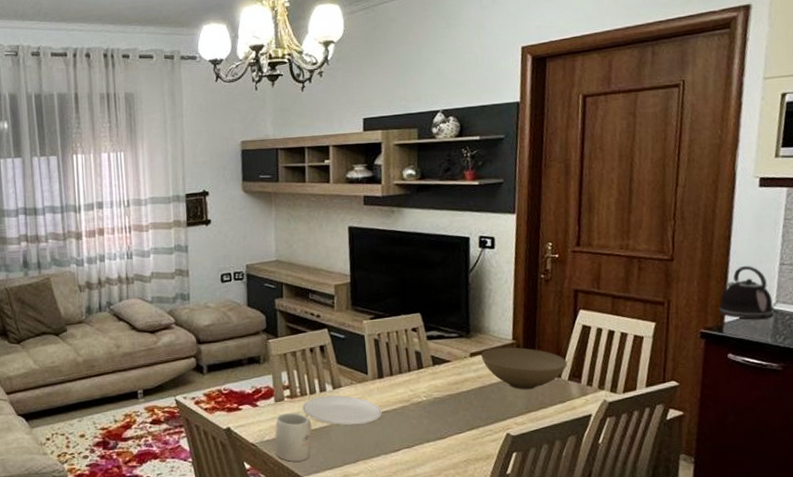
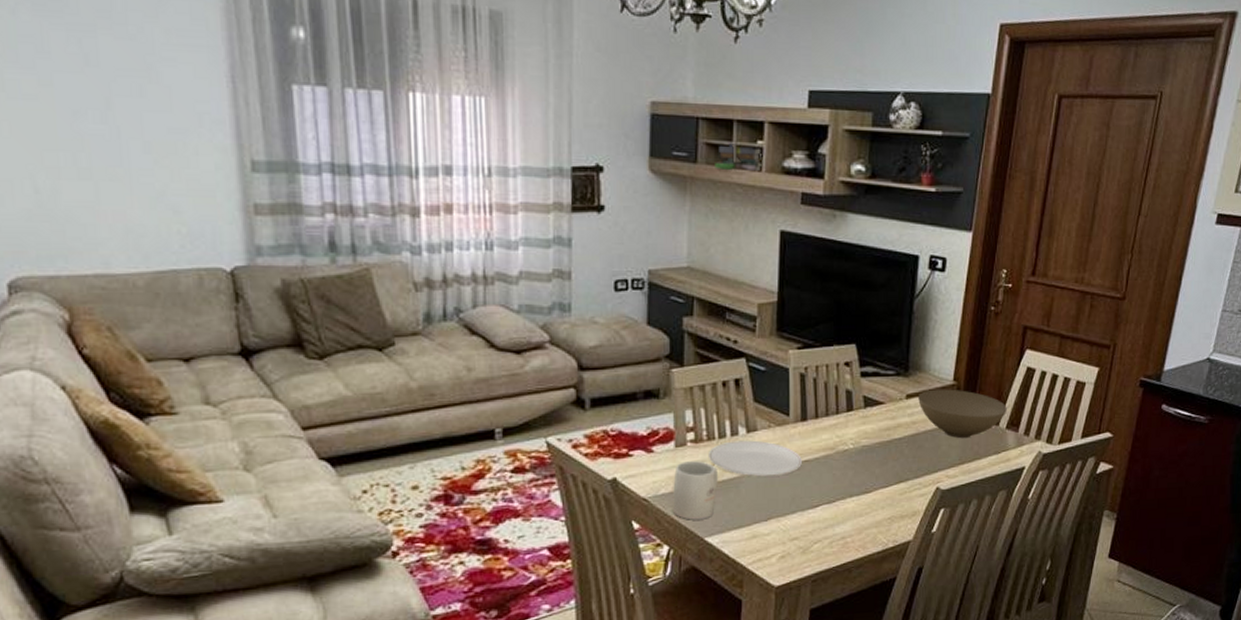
books: none [292,163,332,185] -> present [715,144,764,172]
kettle: present [718,265,774,319] -> none [1160,310,1210,368]

